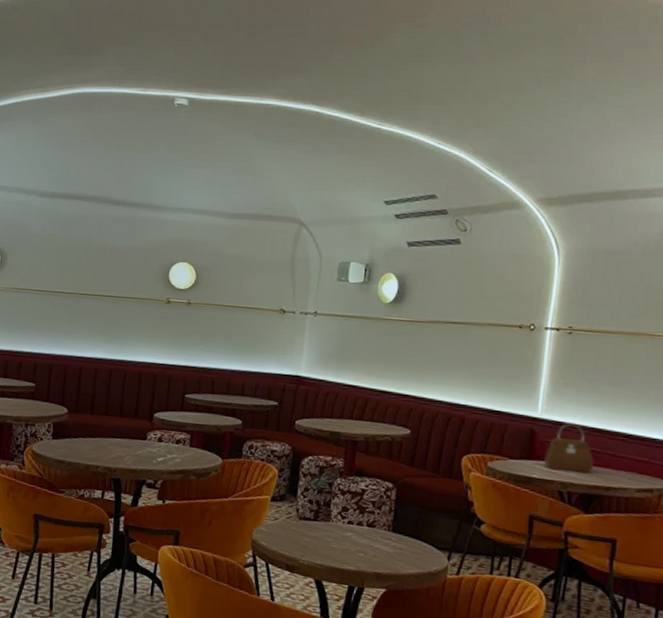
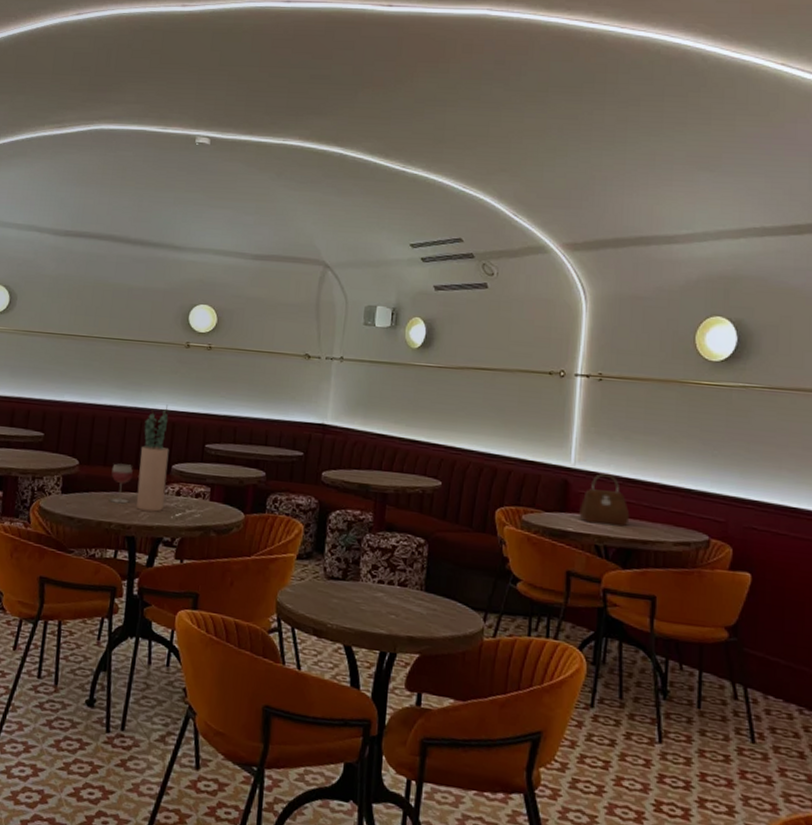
wineglass: none [97,411,118,449] -> present [110,463,133,504]
vase: none [121,357,152,457] -> present [136,404,170,513]

